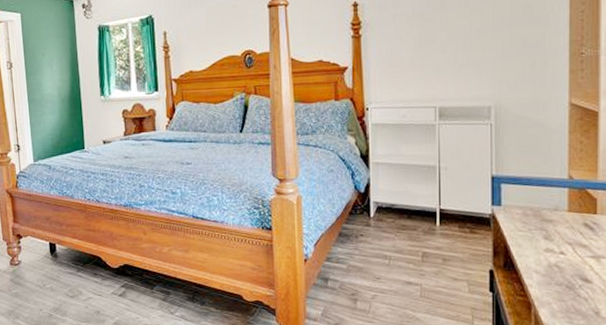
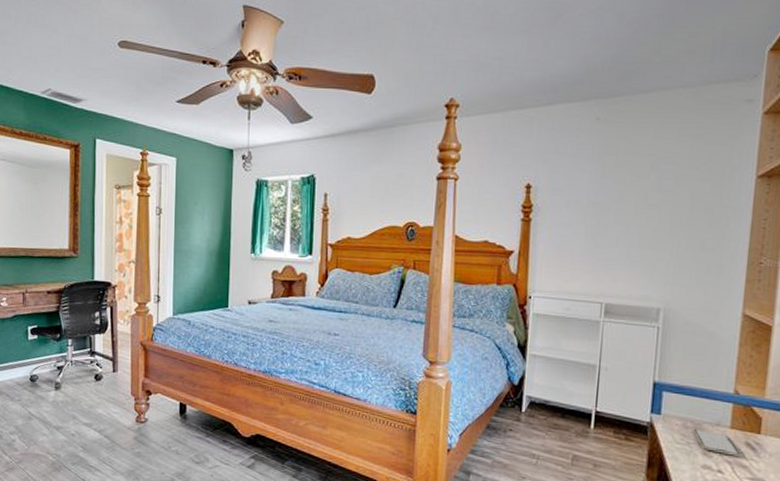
smartphone: none [533,216,580,237] -> present [693,429,741,457]

